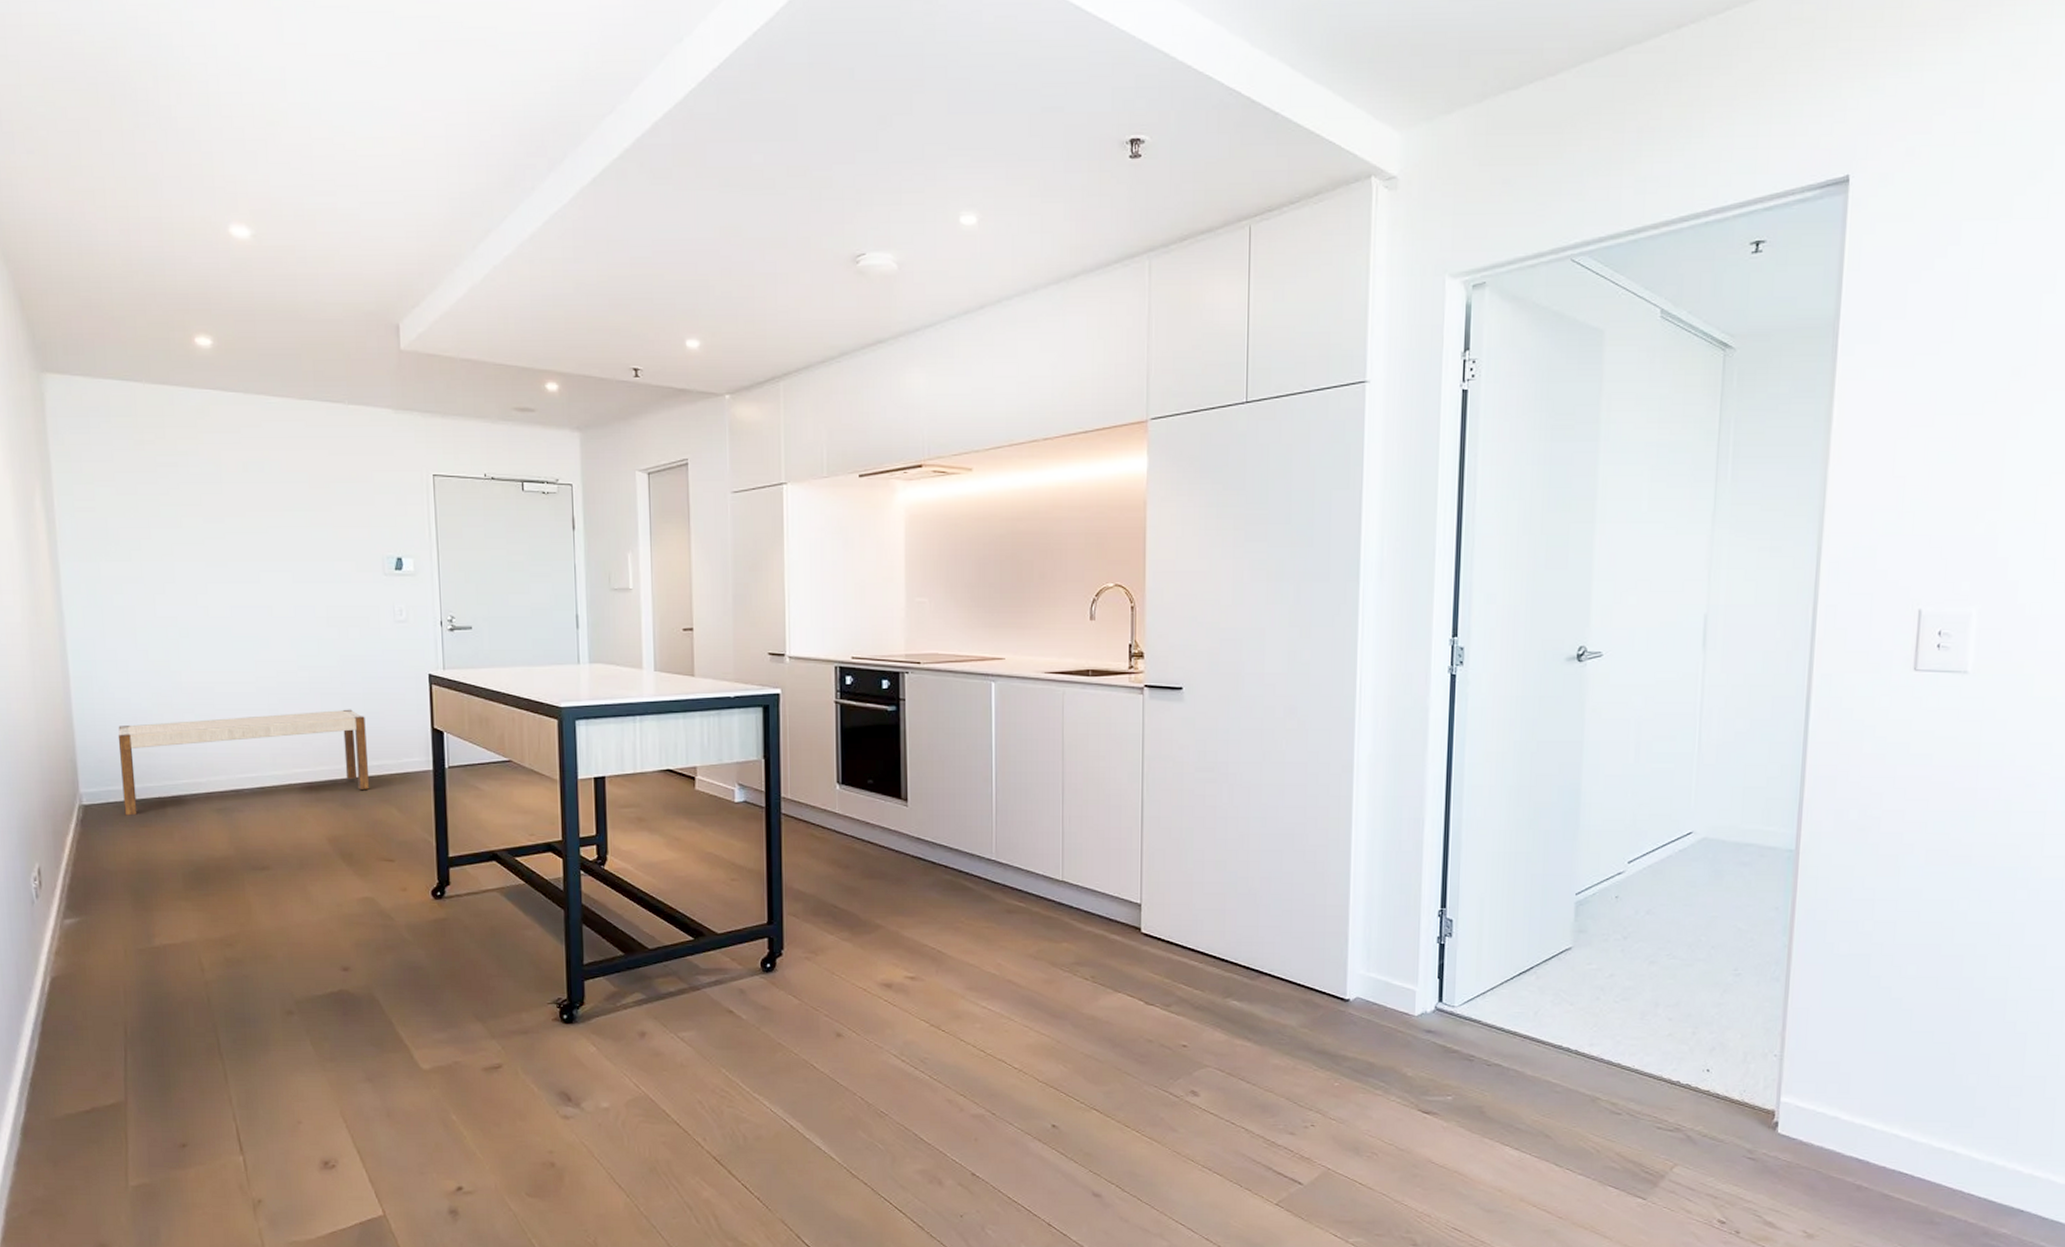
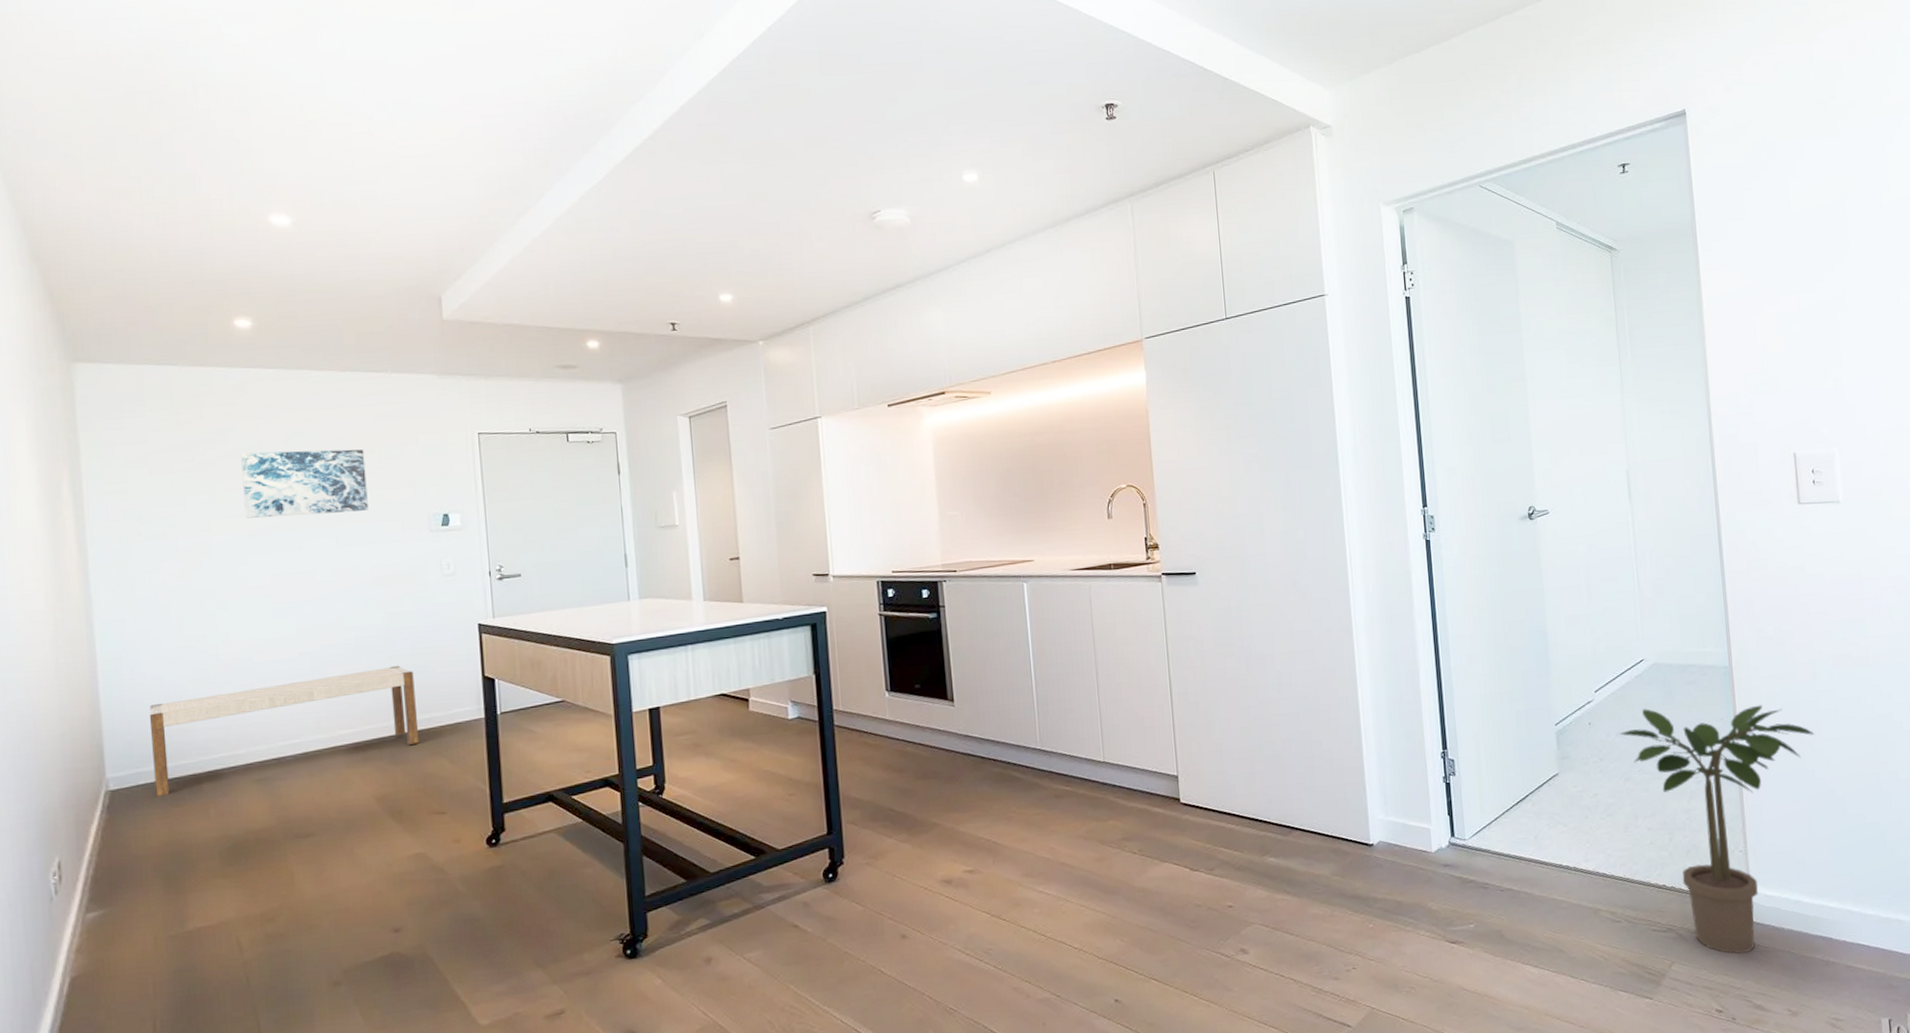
wall art: none [202,478,324,548] -> present [241,449,368,518]
potted plant: none [1650,887,1888,1166] -> present [1619,704,1815,955]

